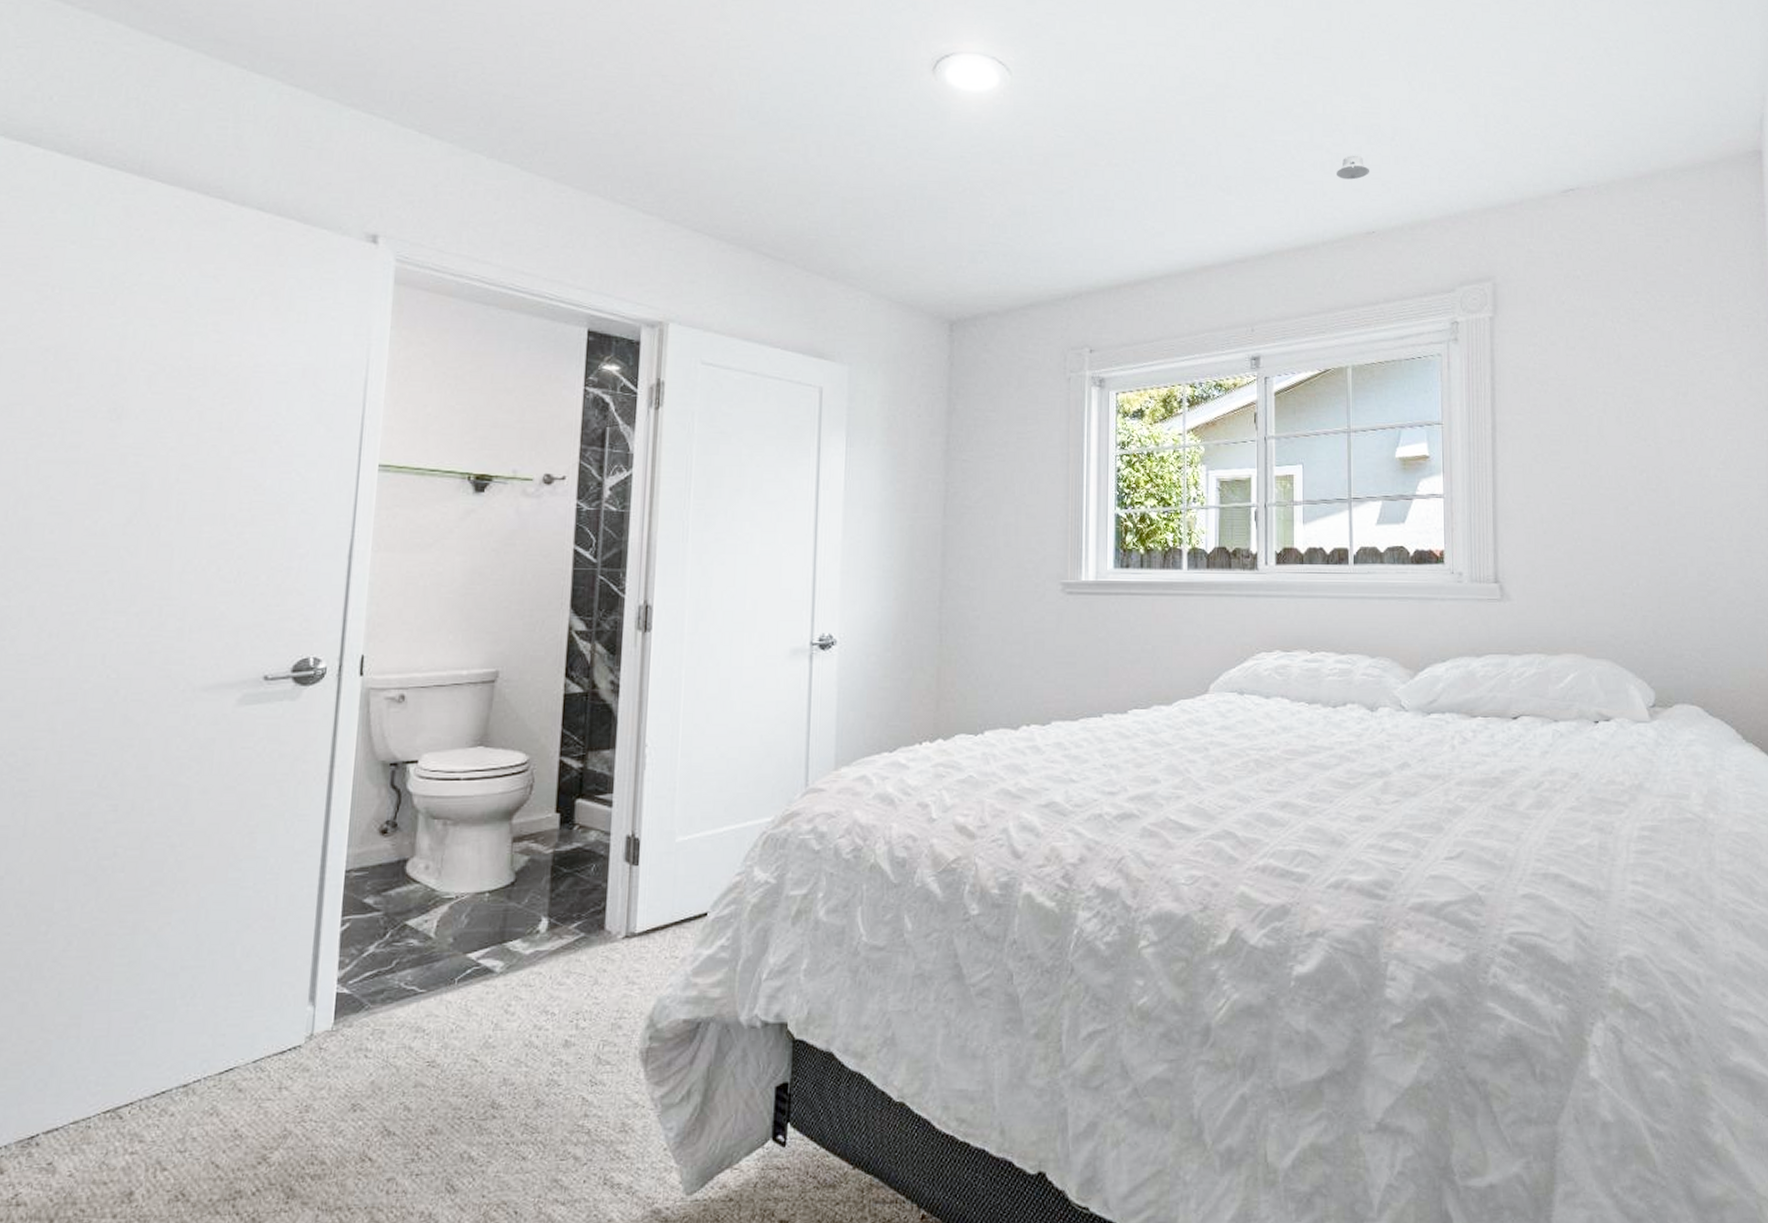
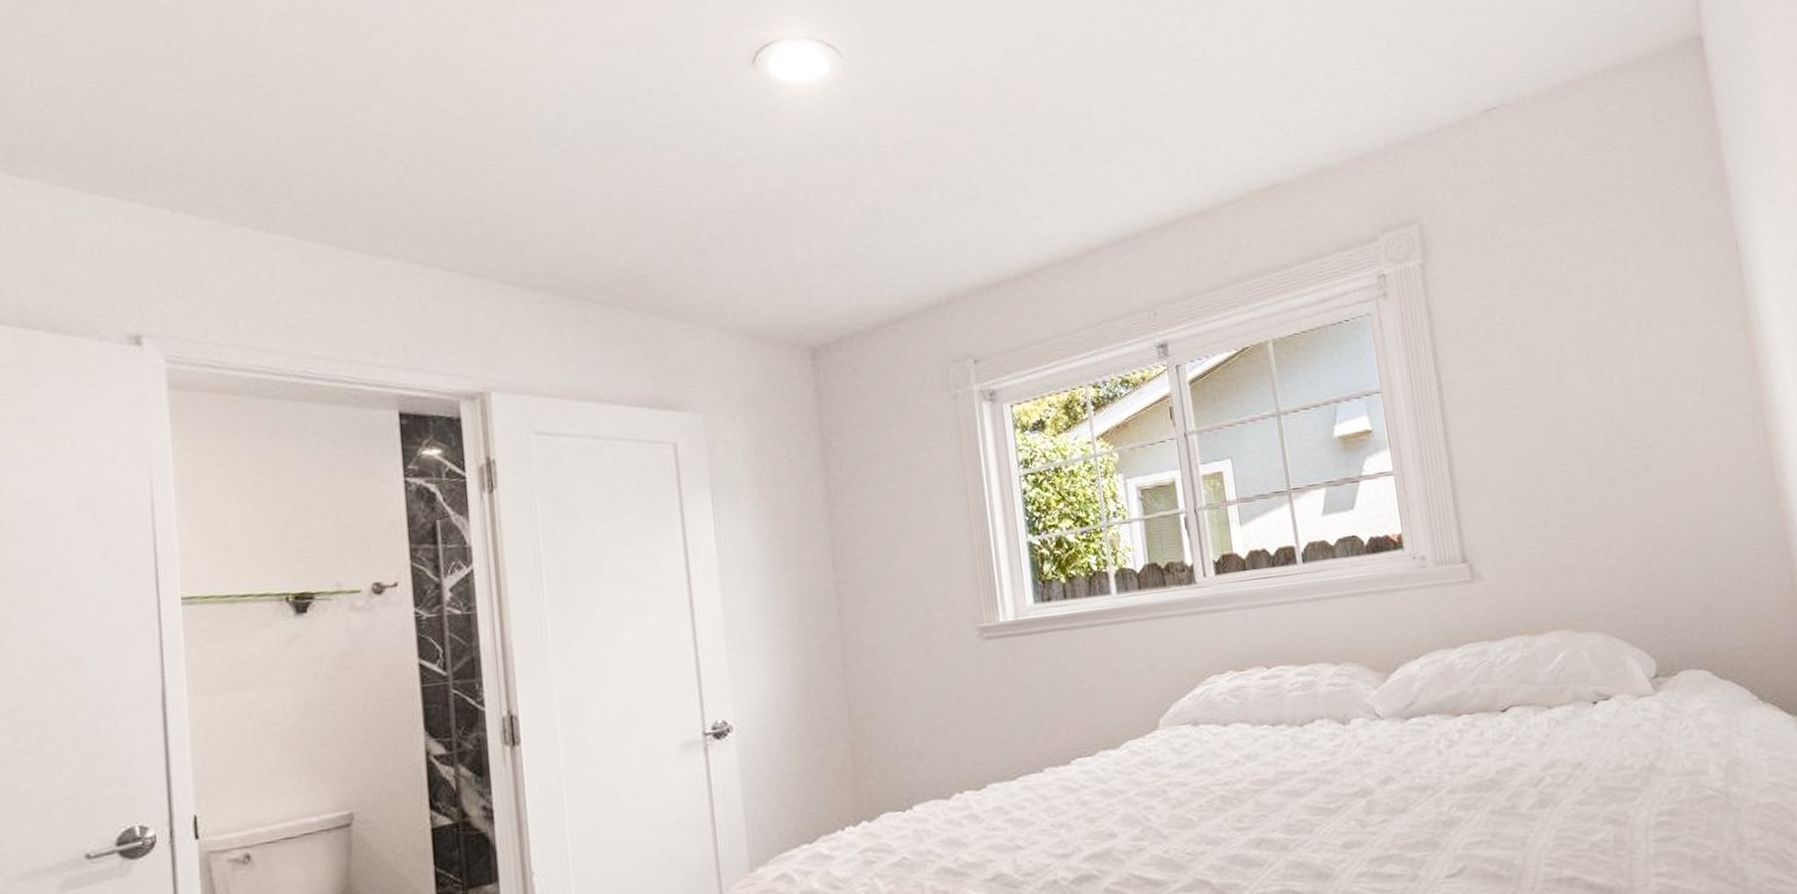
recessed light: present [1337,155,1369,180] -> none [1227,99,1264,129]

